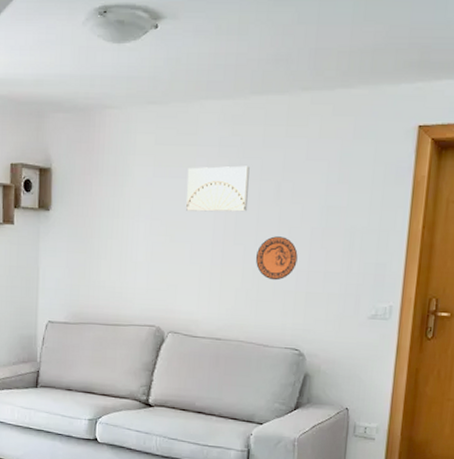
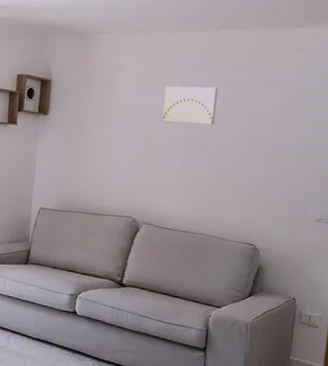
decorative plate: present [255,236,298,281] -> none [219,147,256,185]

